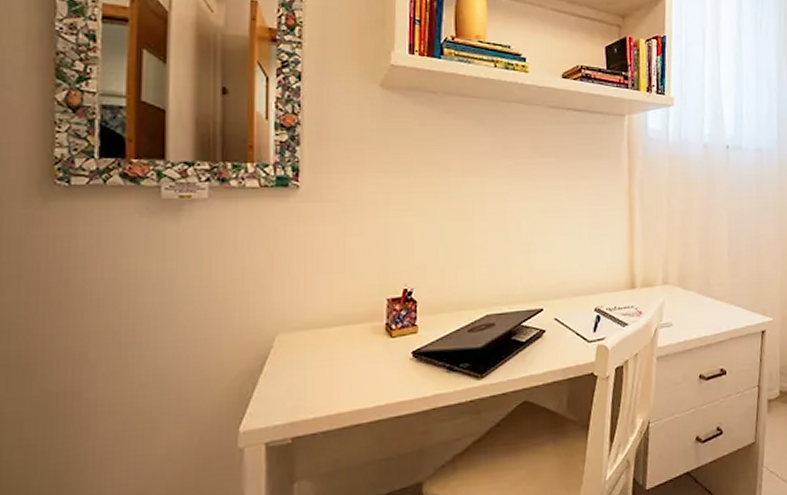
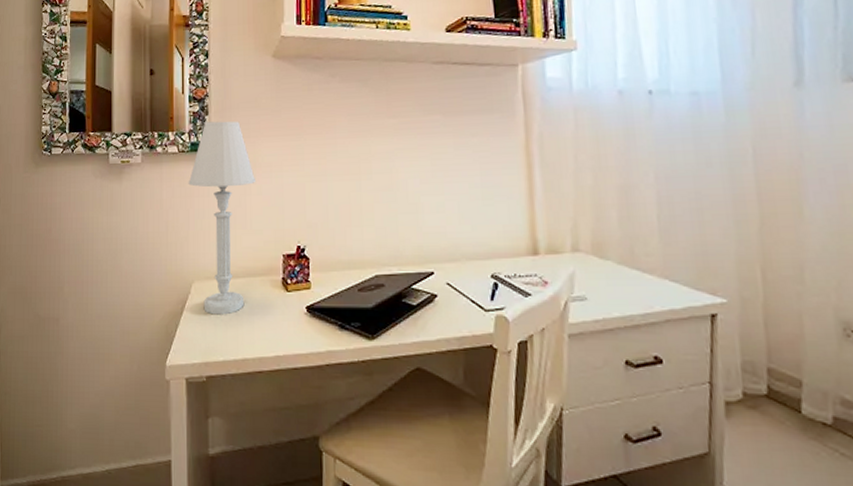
table lamp: none [272,153,357,369] -> present [188,121,255,315]

